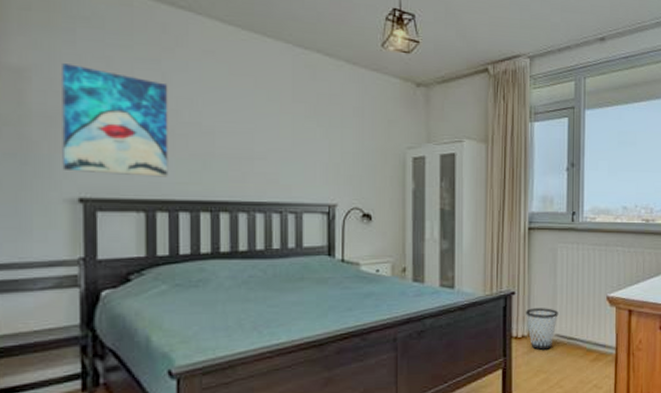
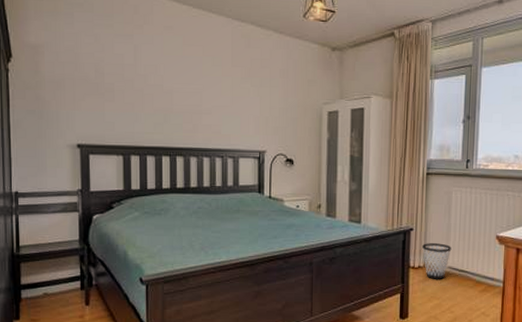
wall art: present [62,63,168,177] -> none [64,41,139,128]

